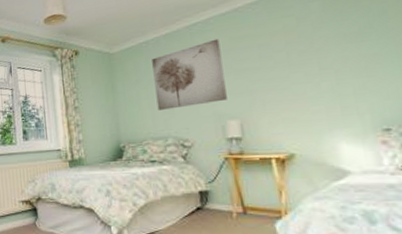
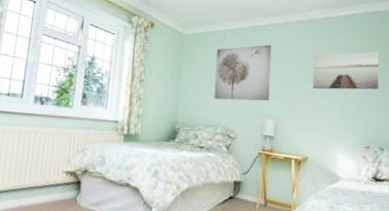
wall art: none [280,10,393,76] -> present [313,52,379,90]

